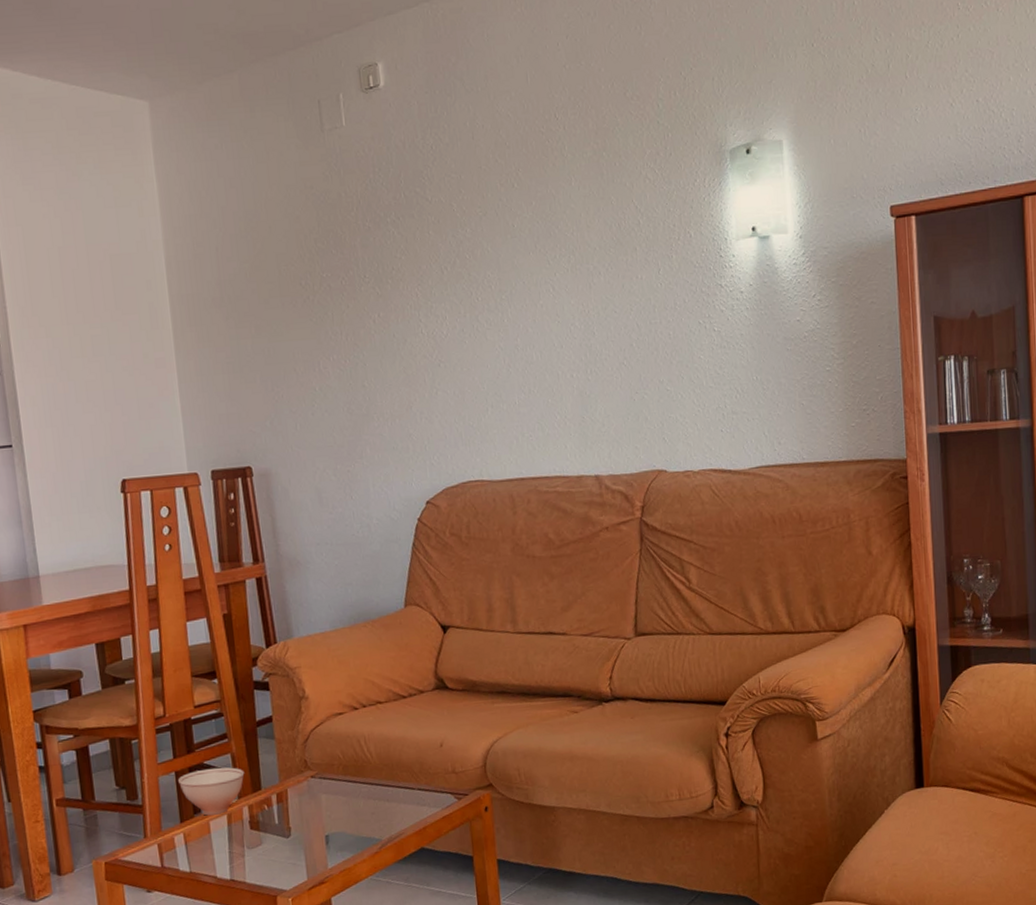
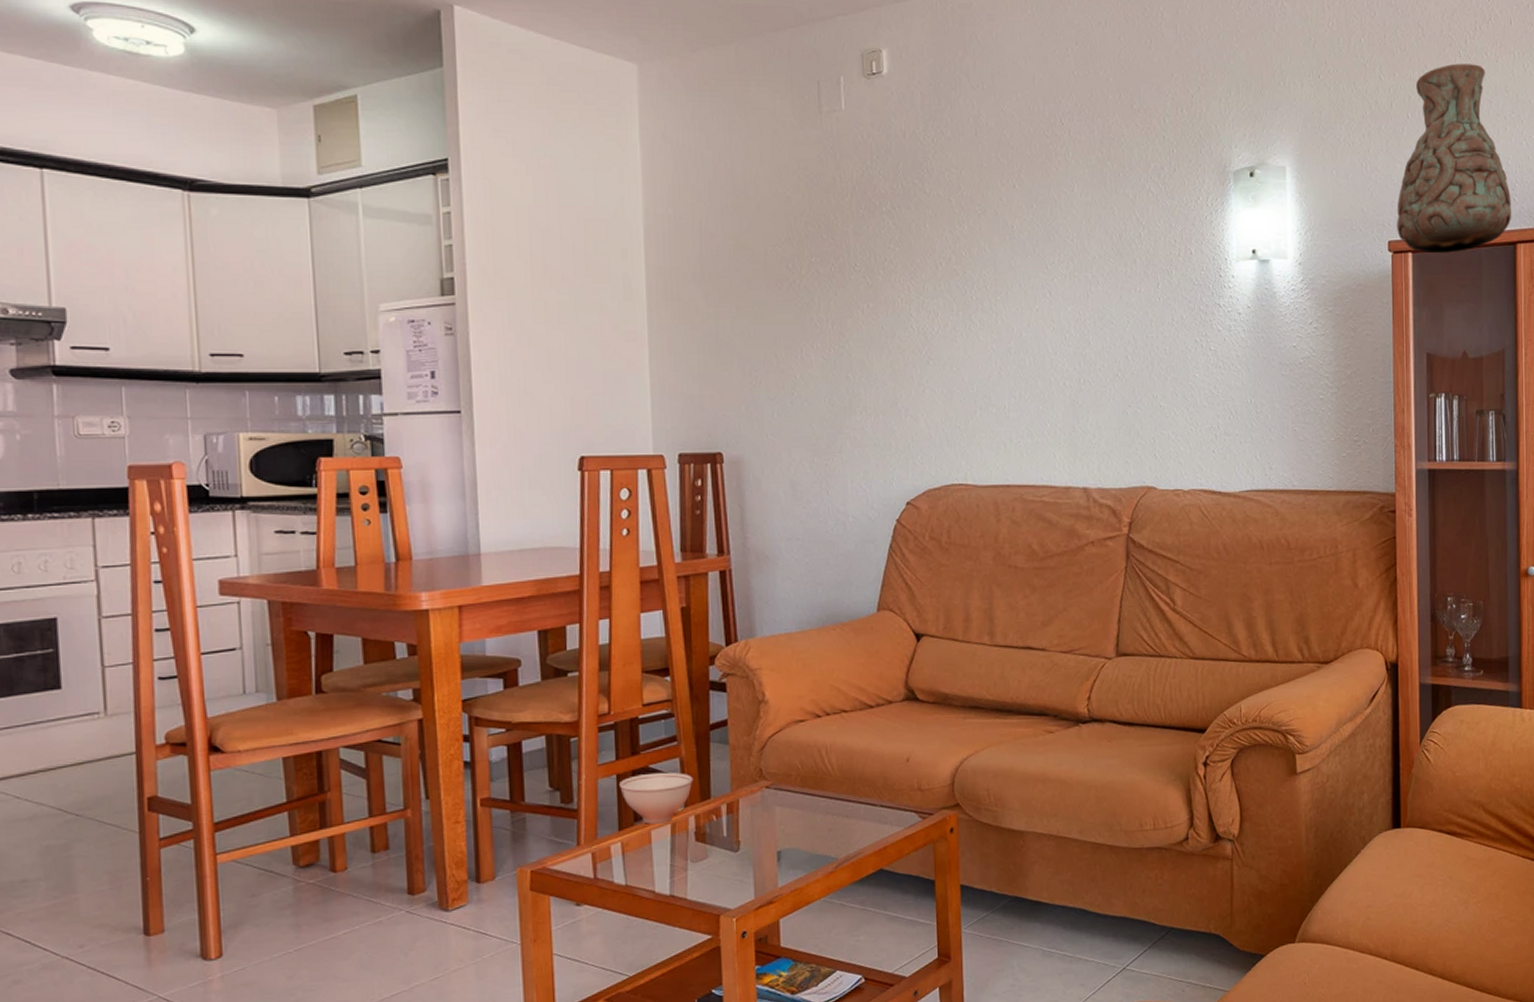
decorative vase: none [898,15,1019,215] -> present [1397,63,1512,254]

